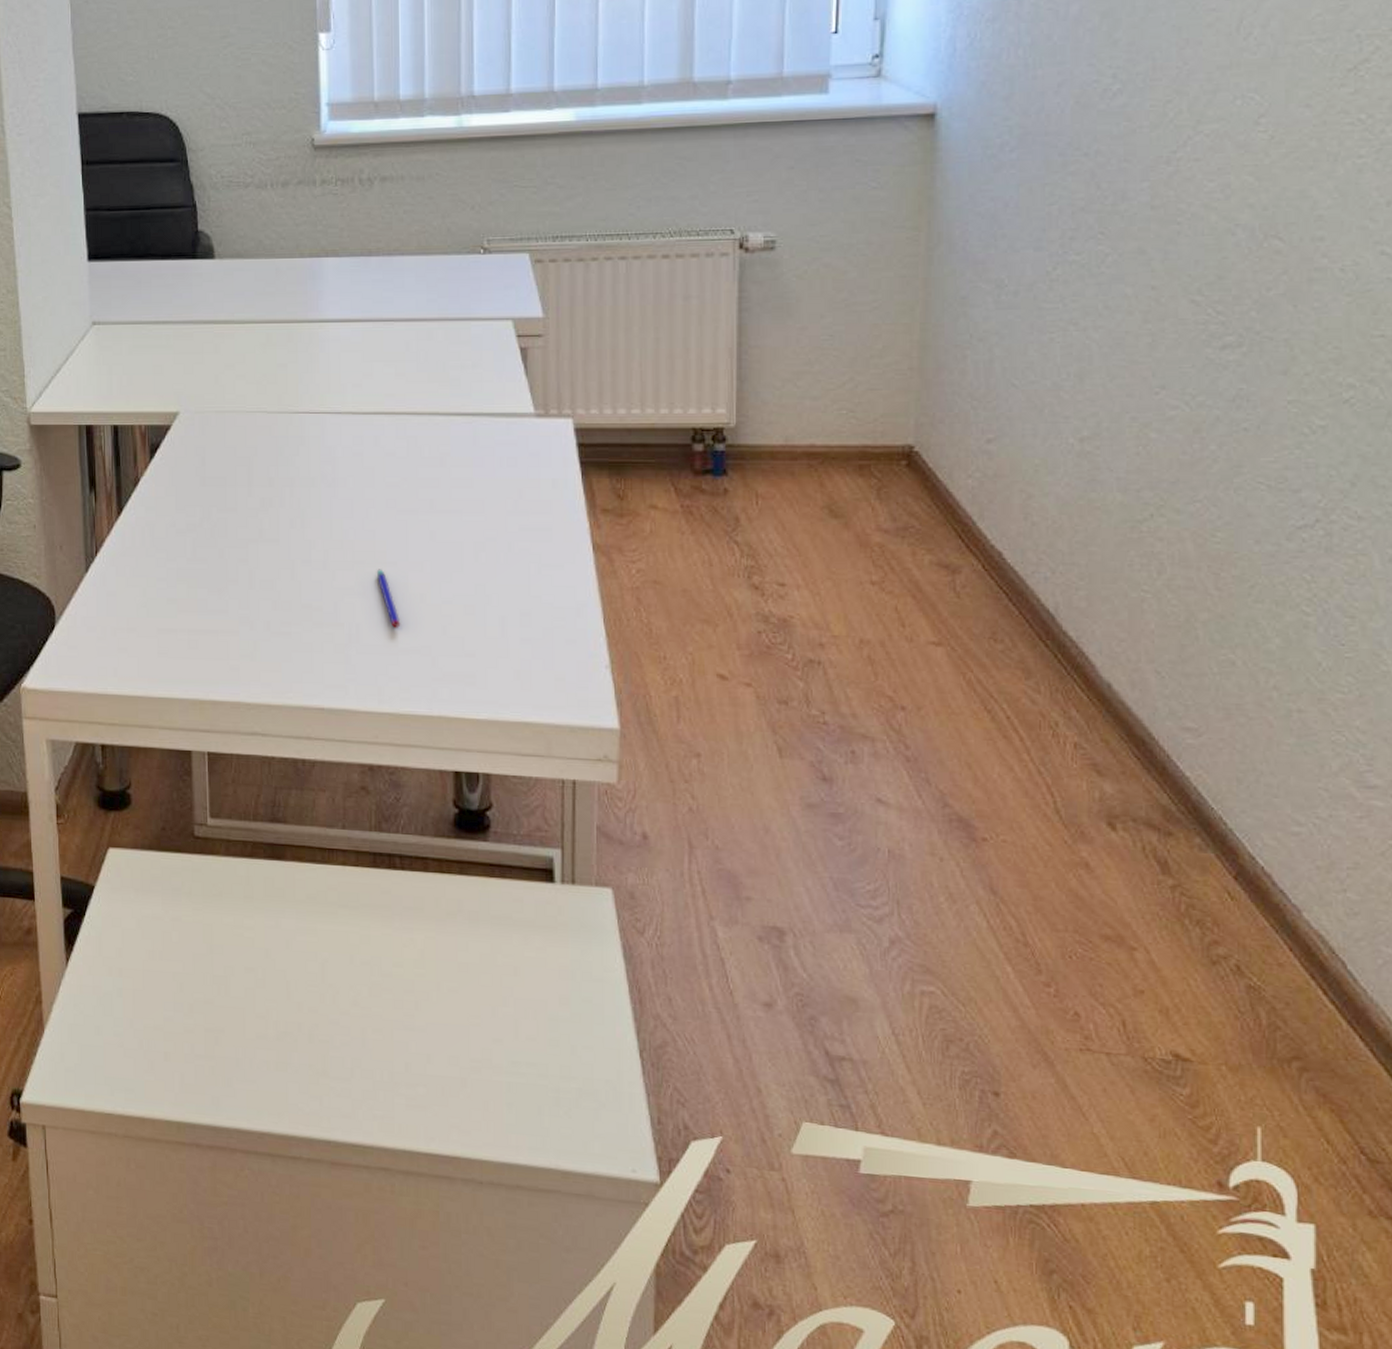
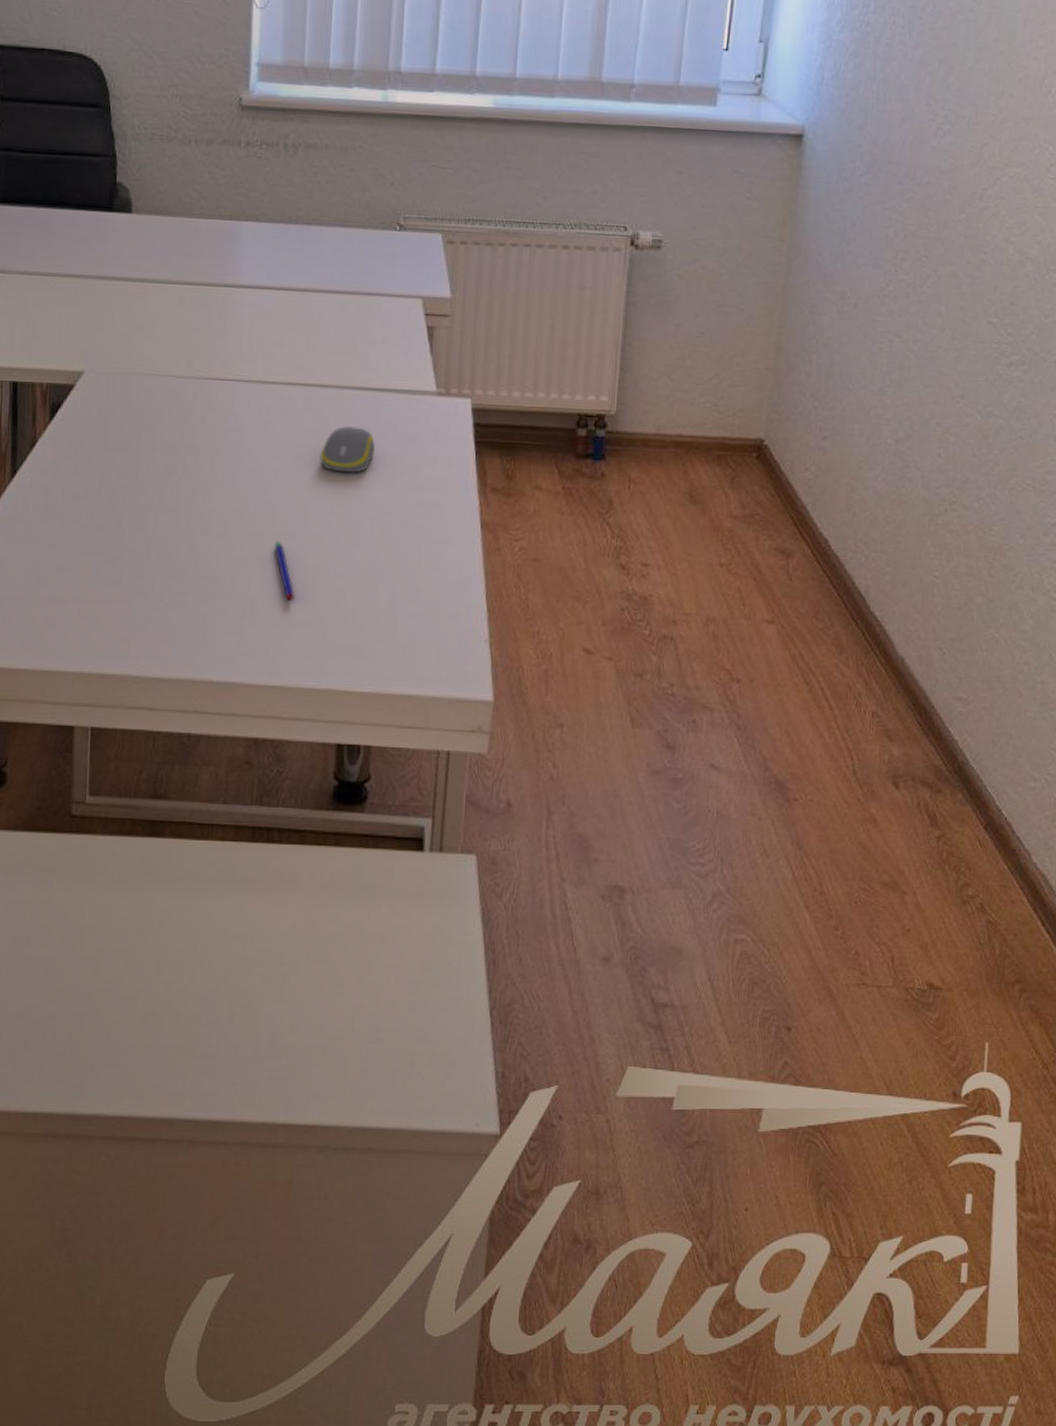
computer mouse: none [417,451,473,499] -> present [319,425,375,473]

